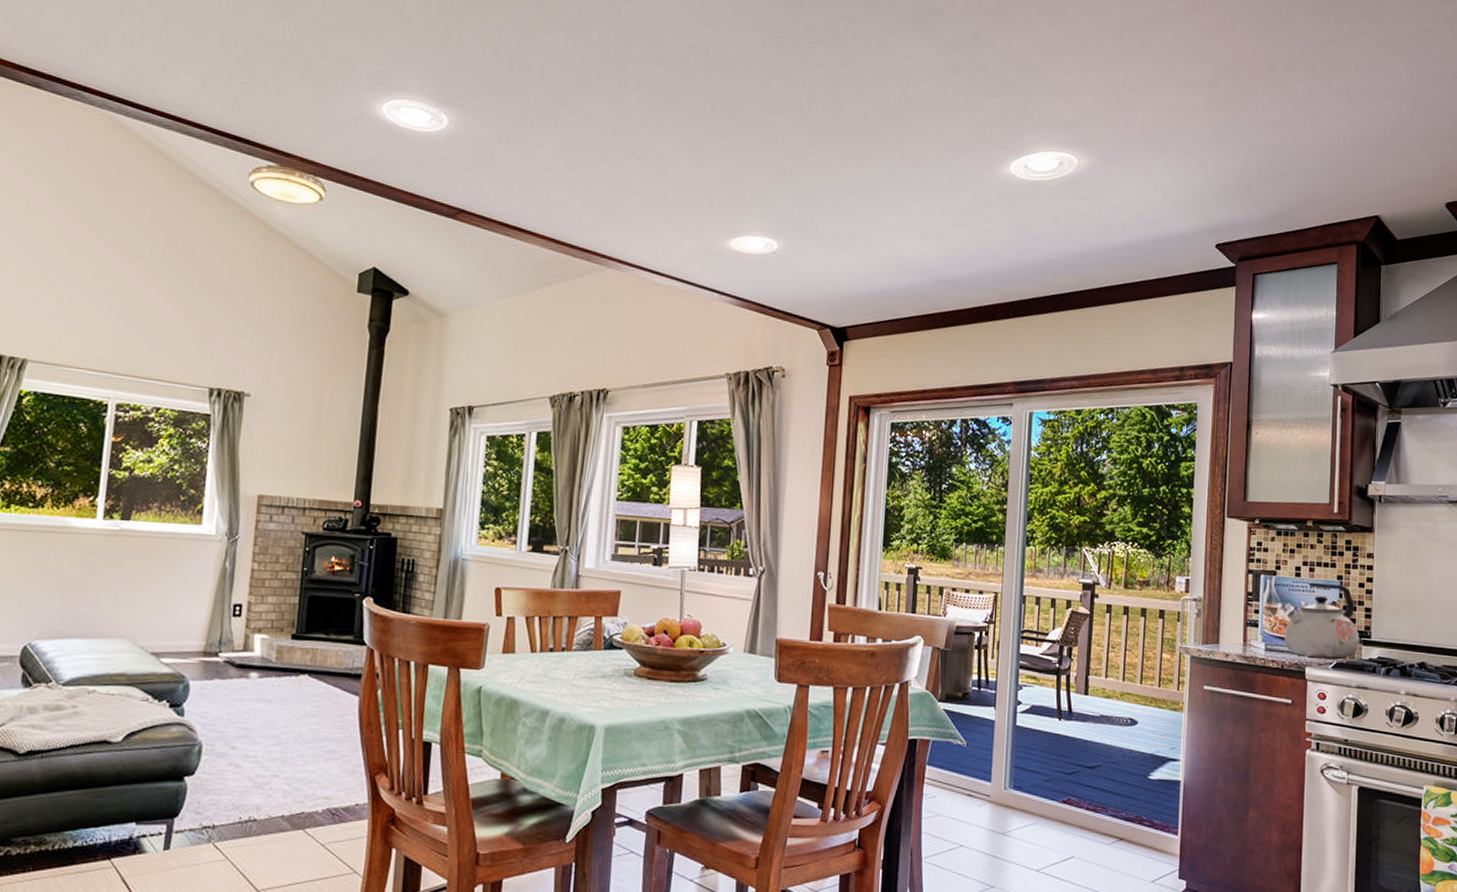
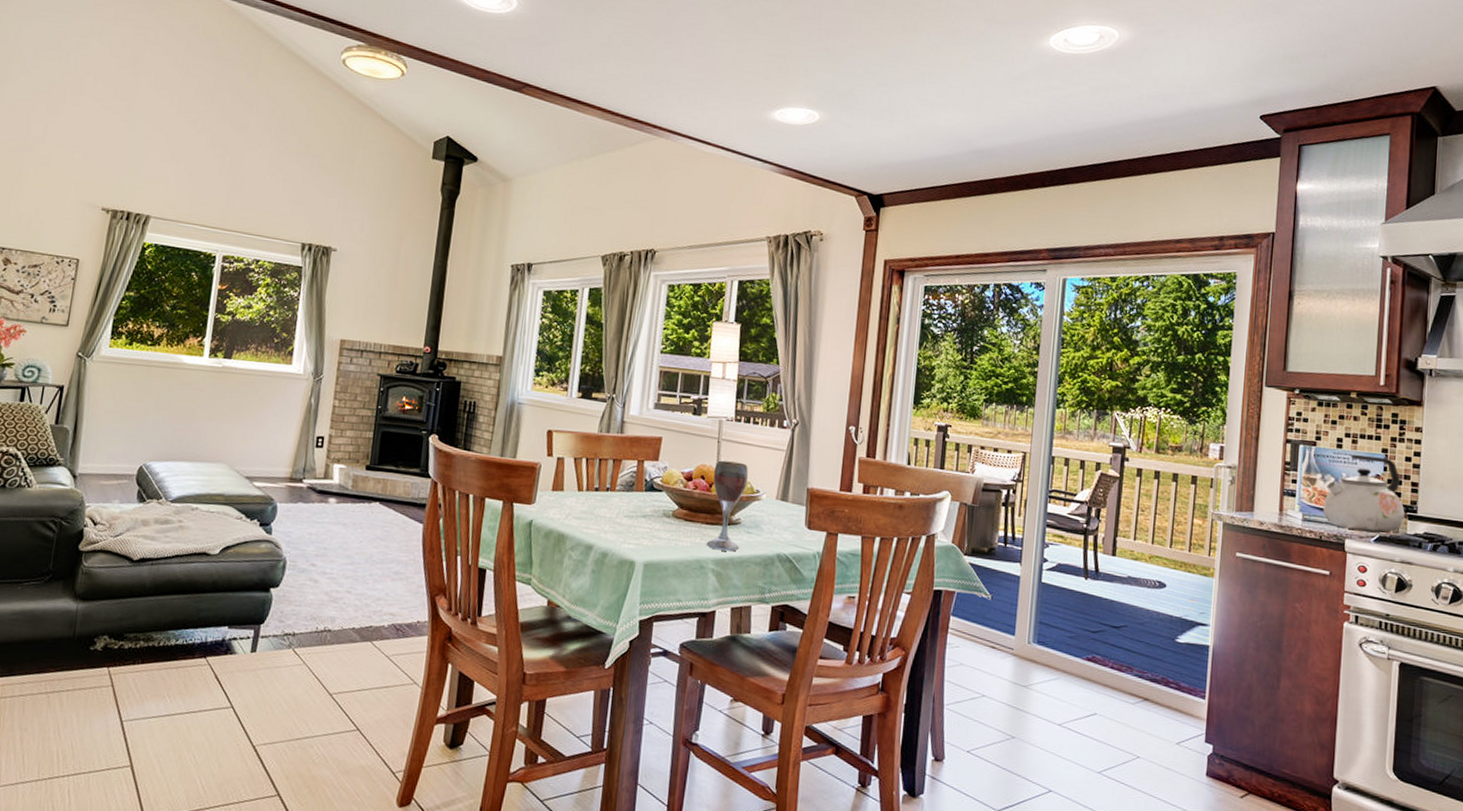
cup: none [671,613,714,710] -> present [706,460,749,552]

